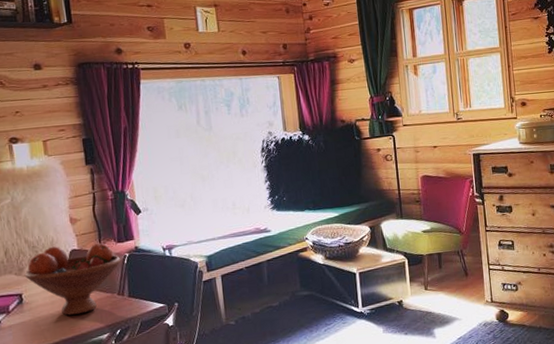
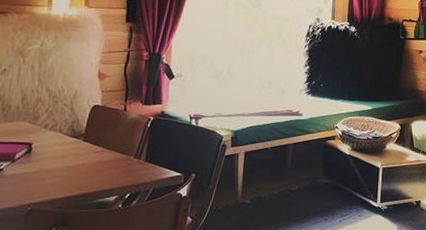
fruit bowl: present [25,243,121,316] -> none [40,99,145,172]

